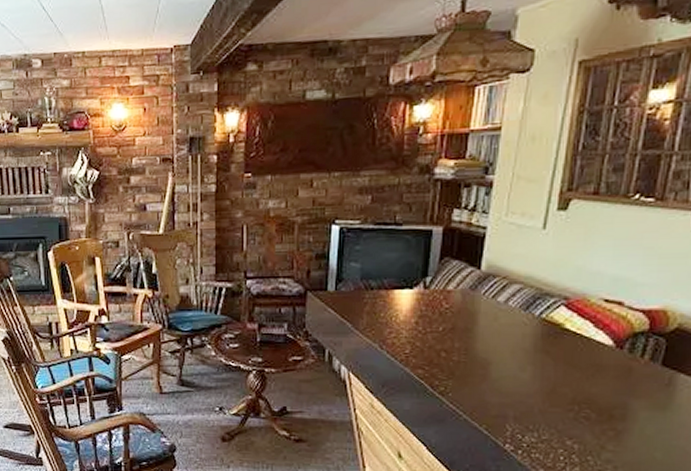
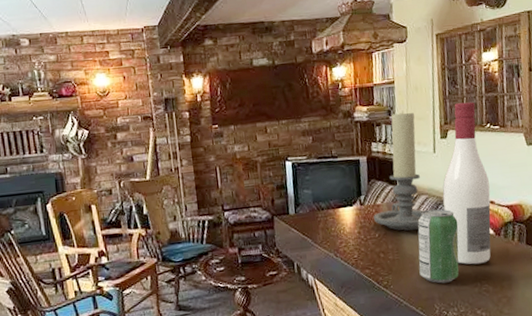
candle holder: none [440,168,523,329] -> present [374,110,424,231]
beverage can: none [492,304,561,400] -> present [417,209,459,284]
wine bottle: none [542,161,622,382] -> present [442,101,491,265]

